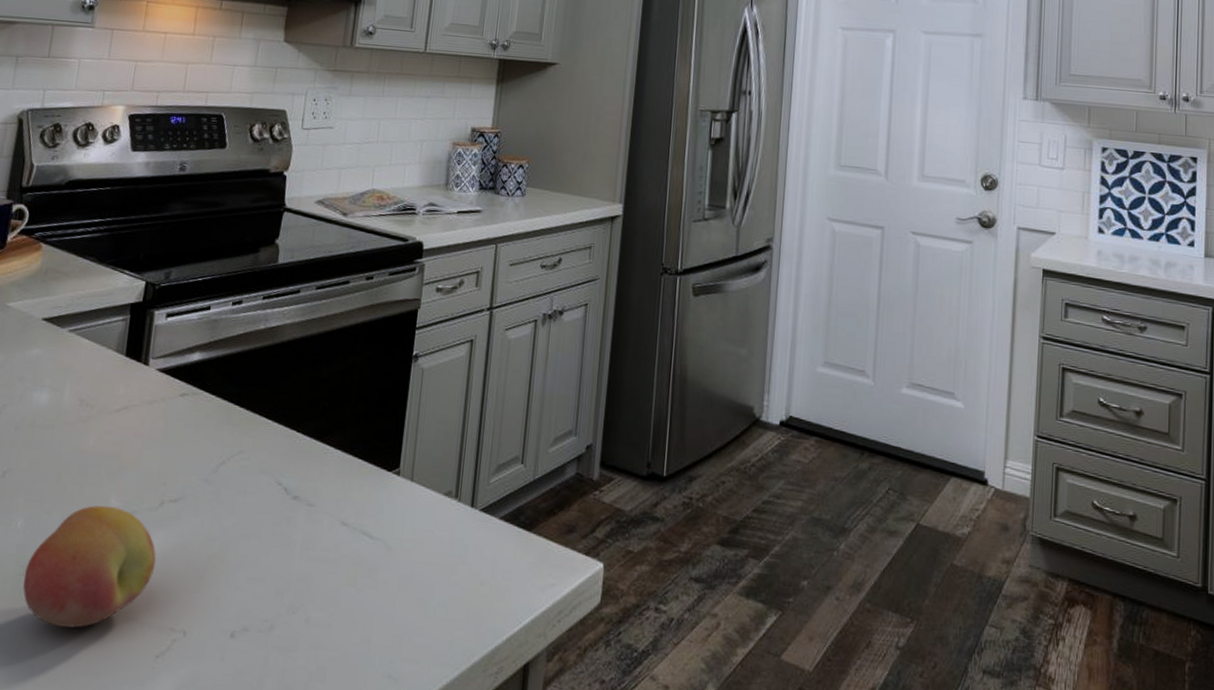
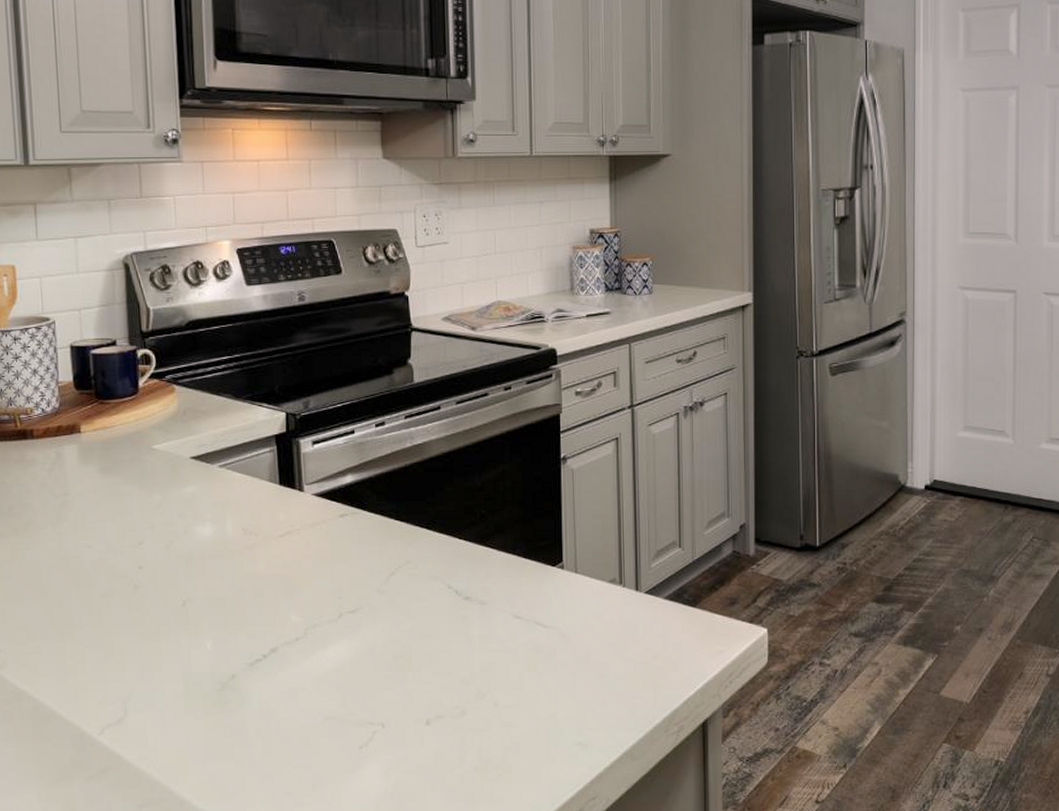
fruit: present [23,505,156,628] -> none [222,622,345,732]

